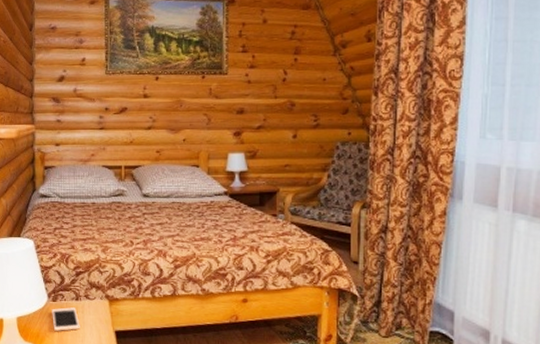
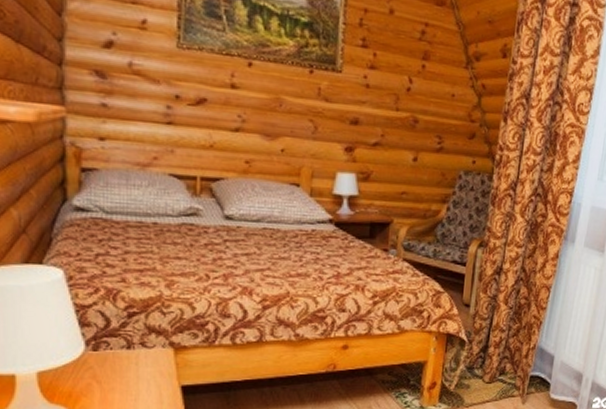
cell phone: present [52,307,80,331] -> none [91,358,133,389]

